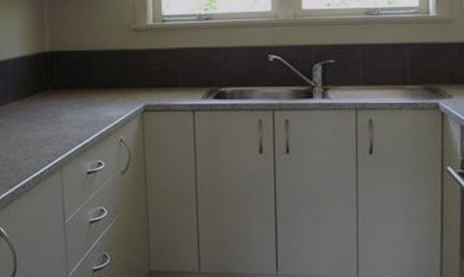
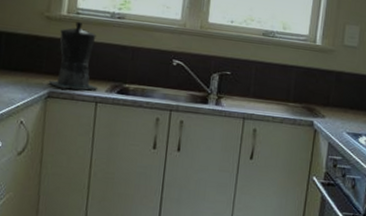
coffee maker: none [142,28,194,101] -> present [48,21,98,91]

